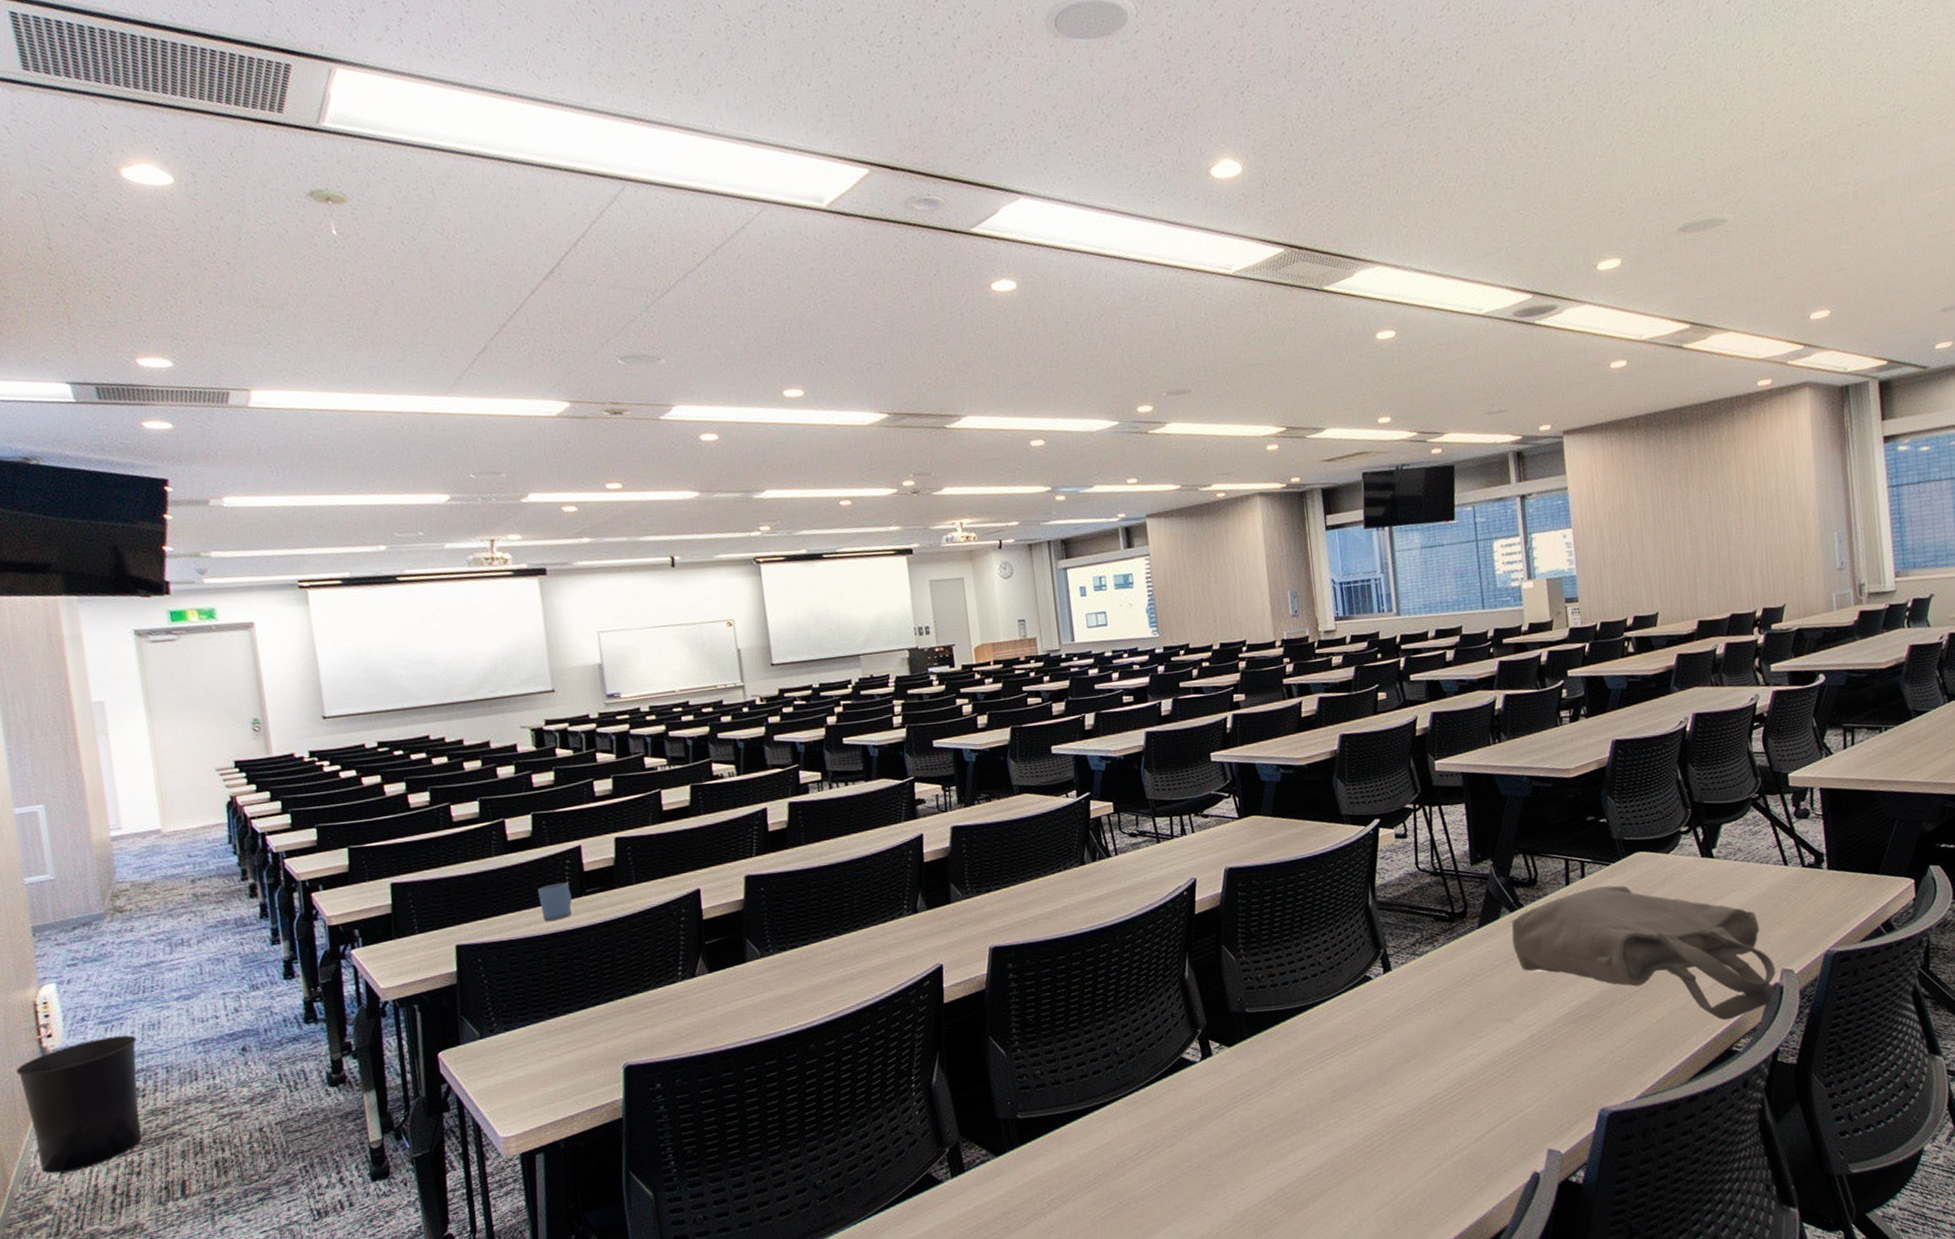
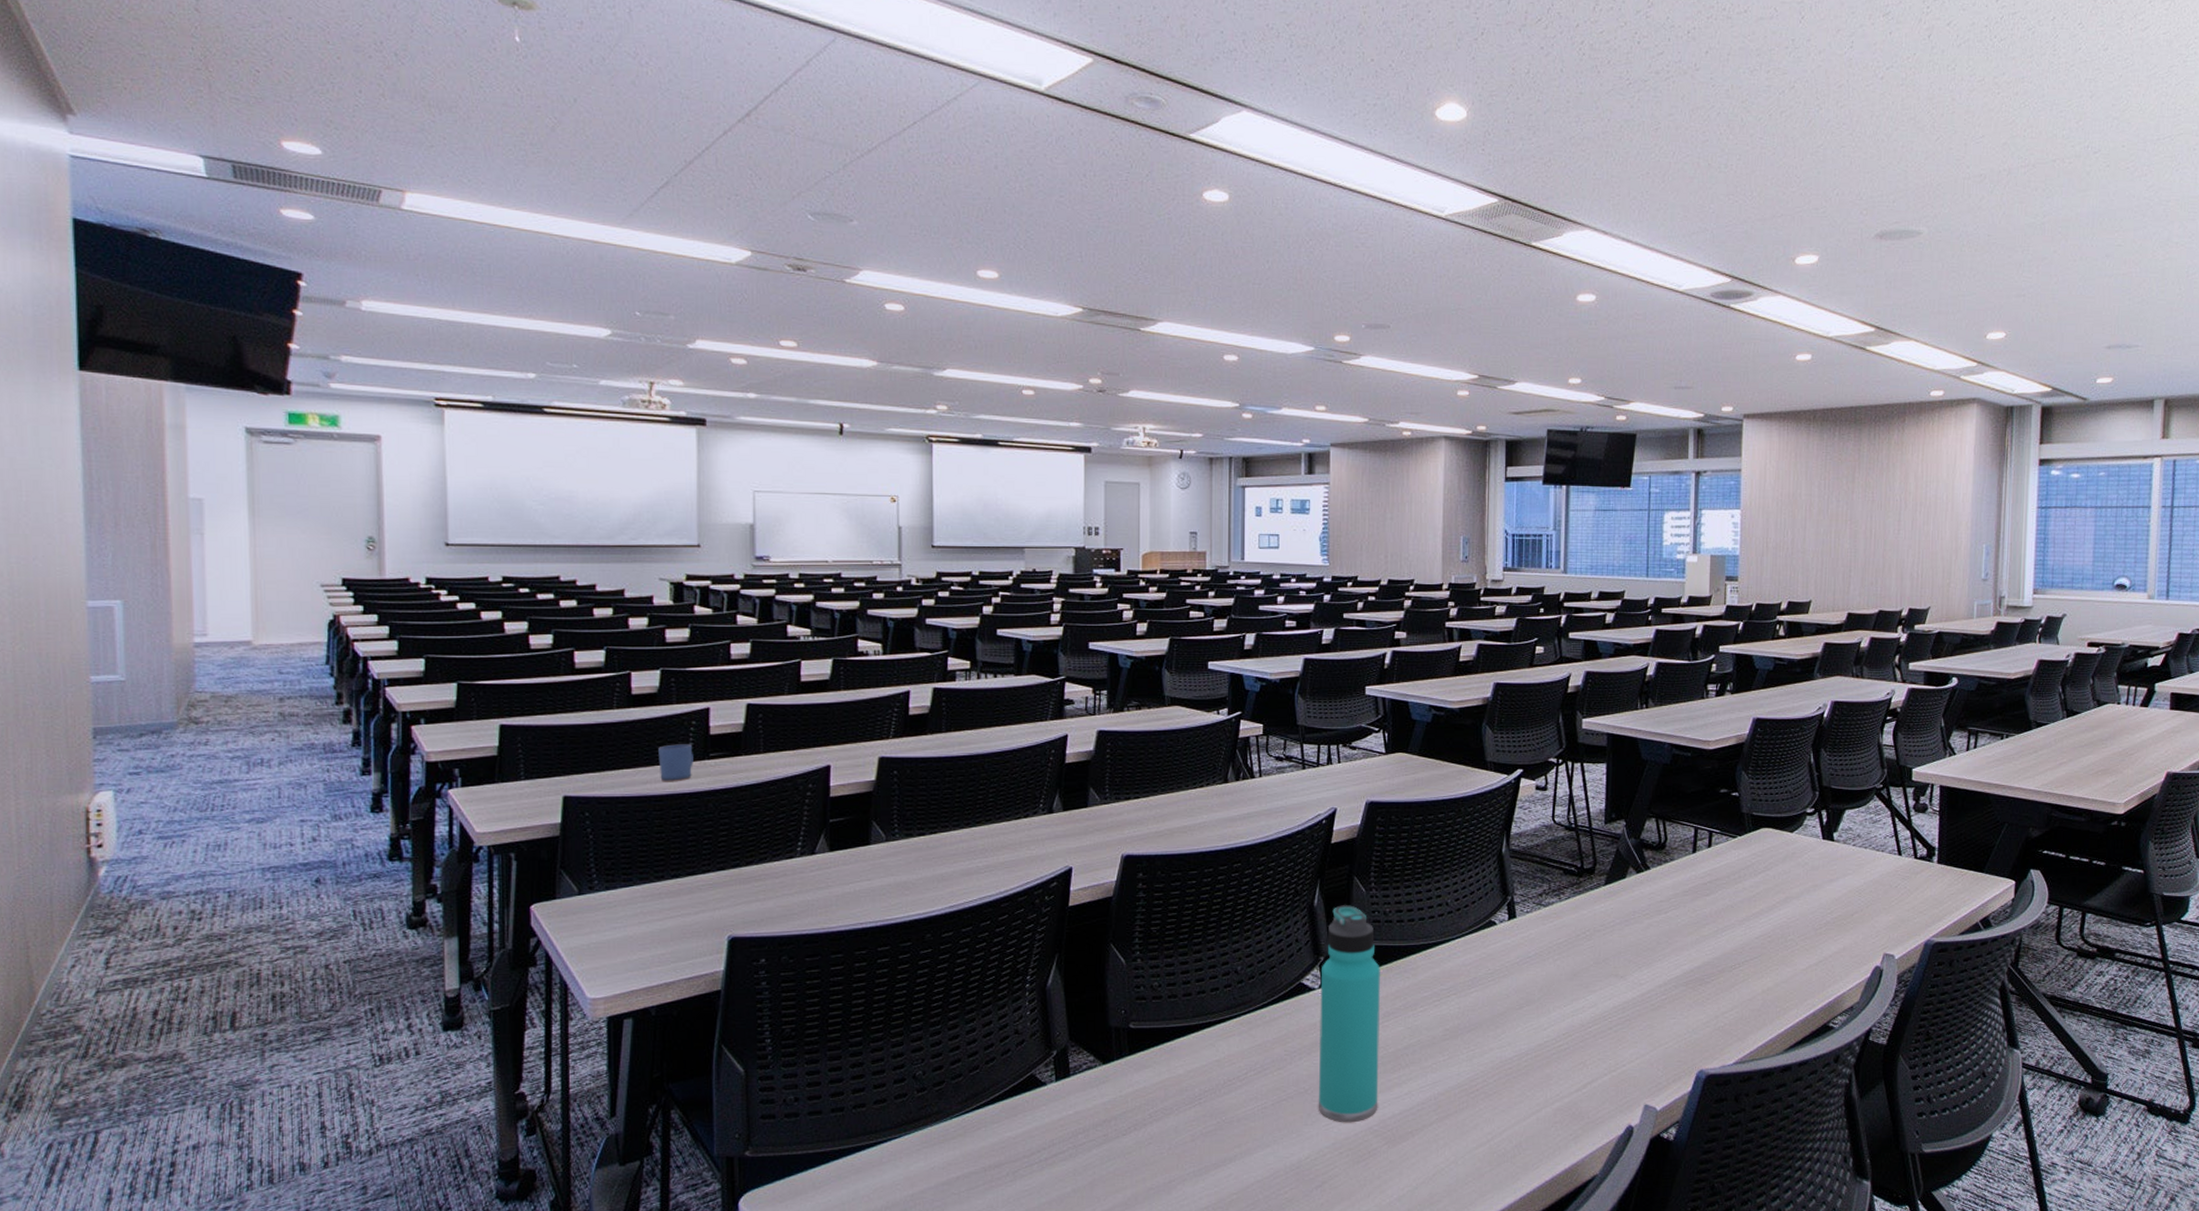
waste bin: present [16,1035,142,1173] -> none [57,854,198,992]
thermos bottle: none [1200,974,1274,1194] -> present [1318,905,1381,1122]
tote bag: present [1511,885,1776,1021] -> none [1635,857,1878,997]

